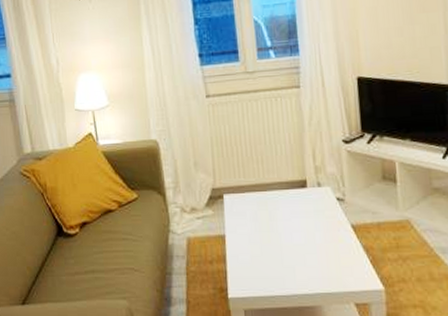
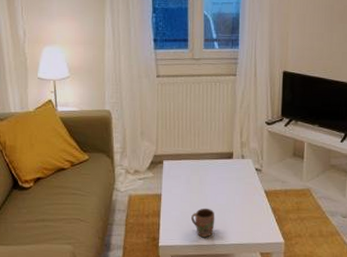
mug: none [264,249,294,285] -> present [191,208,215,237]

